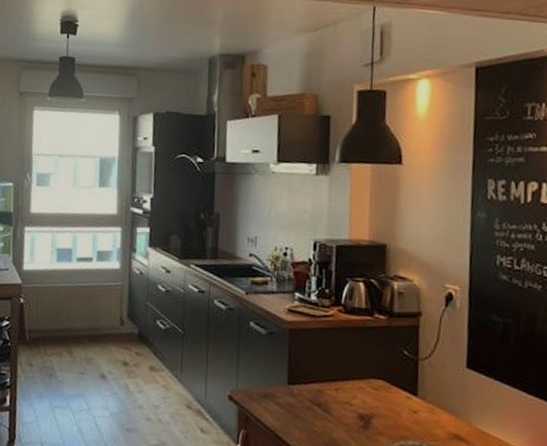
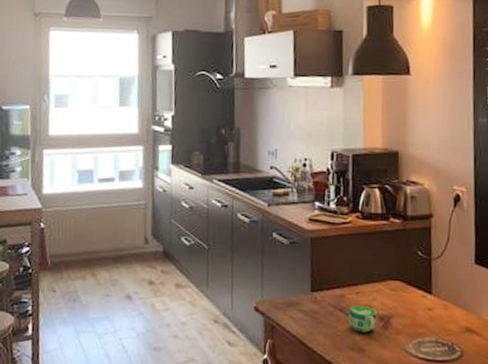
cup: none [326,401,357,431] -> present [348,305,377,333]

